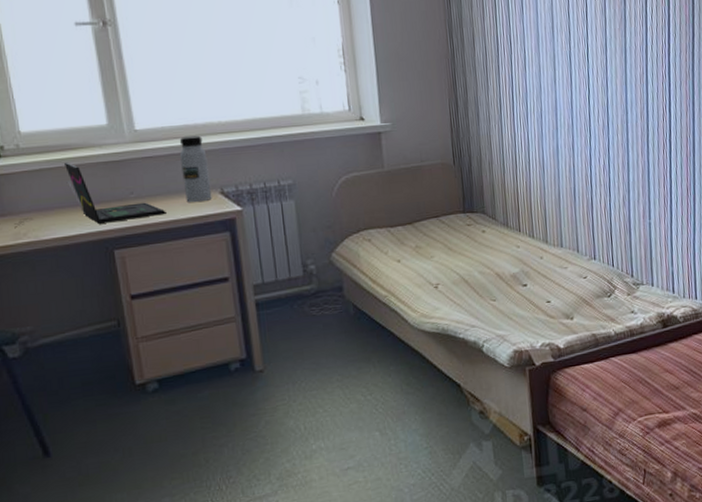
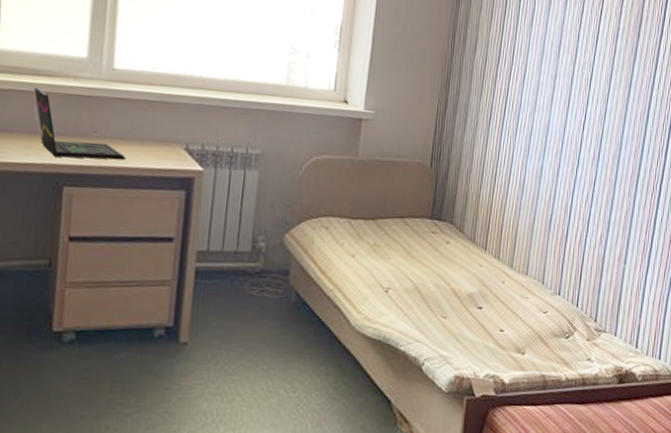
water bottle: present [179,135,212,202] -> none [148,84,180,155]

